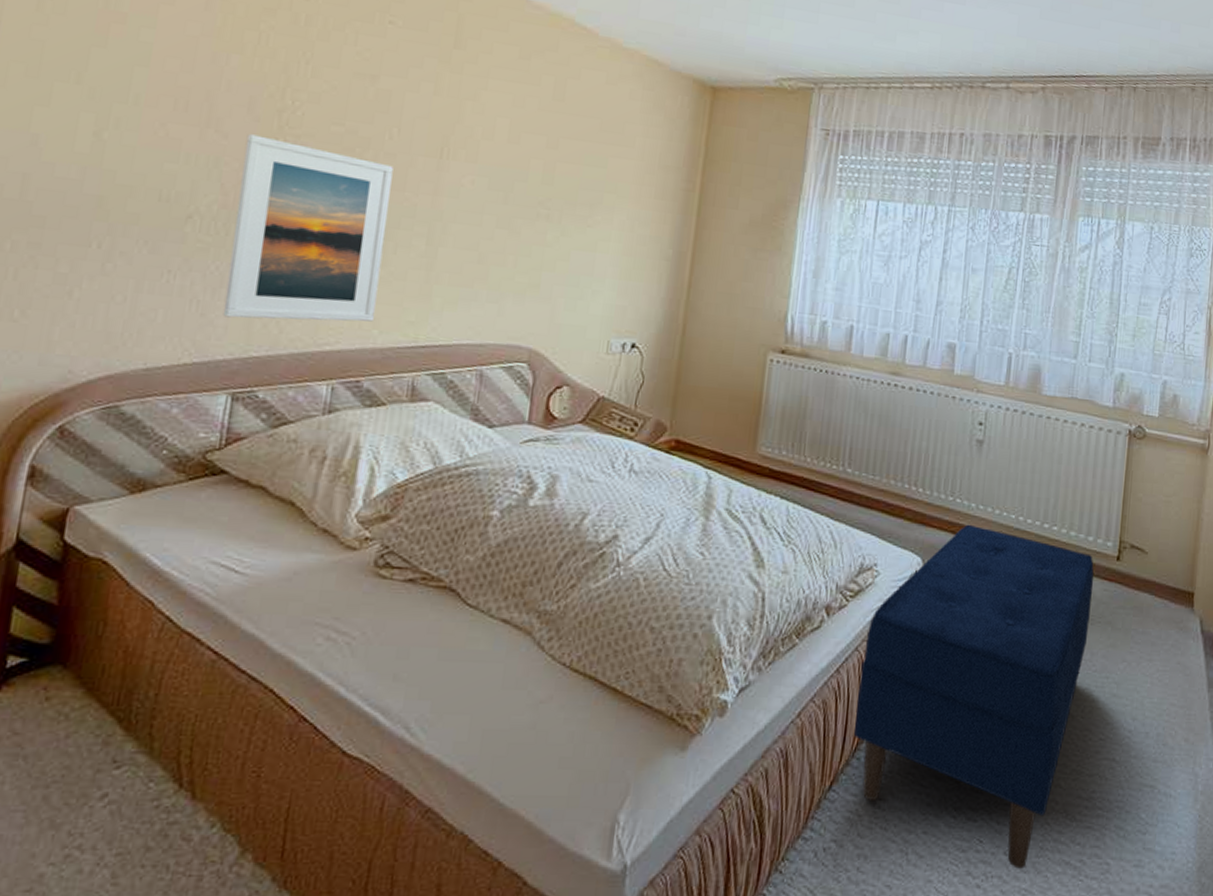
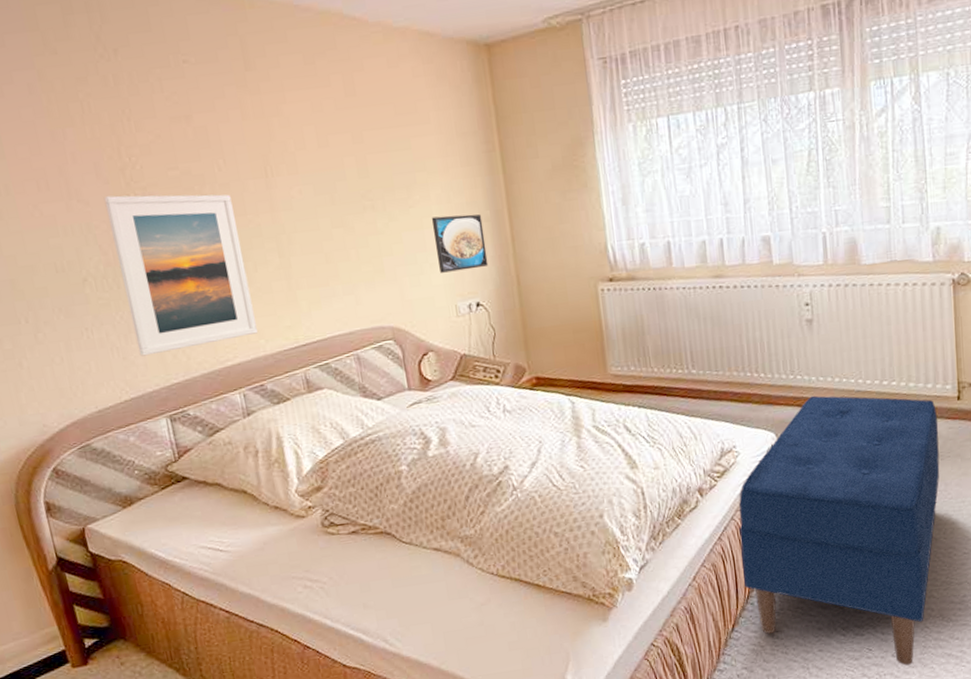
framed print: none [601,242,663,307] -> present [431,214,489,273]

